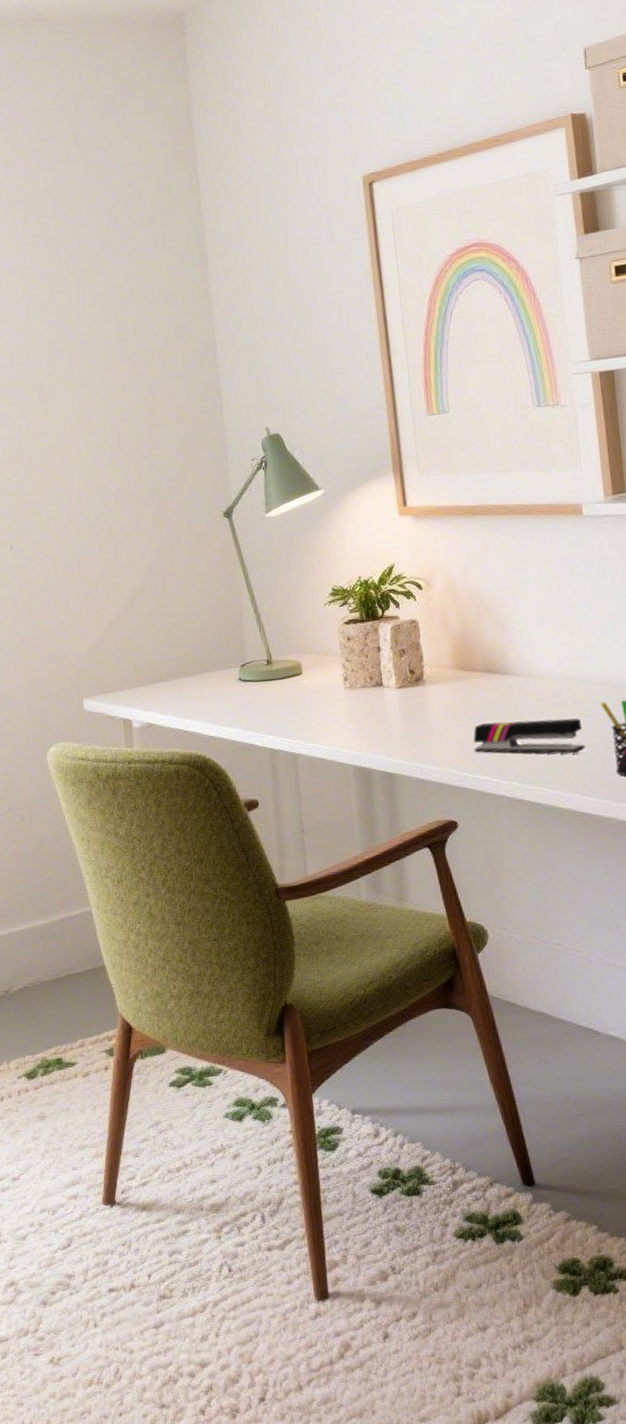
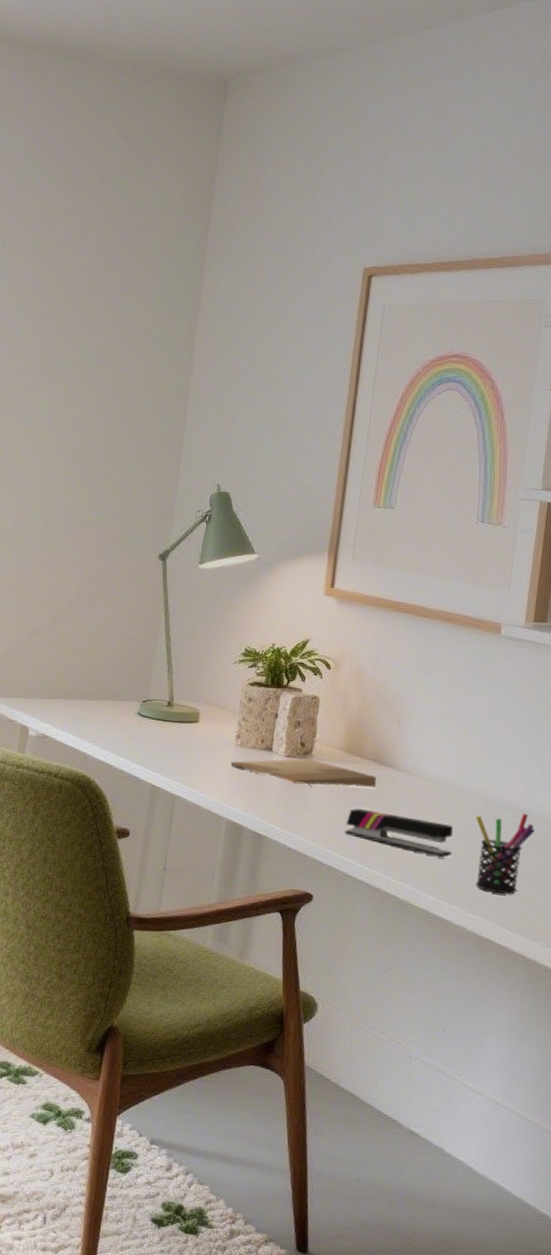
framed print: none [344,684,495,713] -> present [230,758,377,788]

